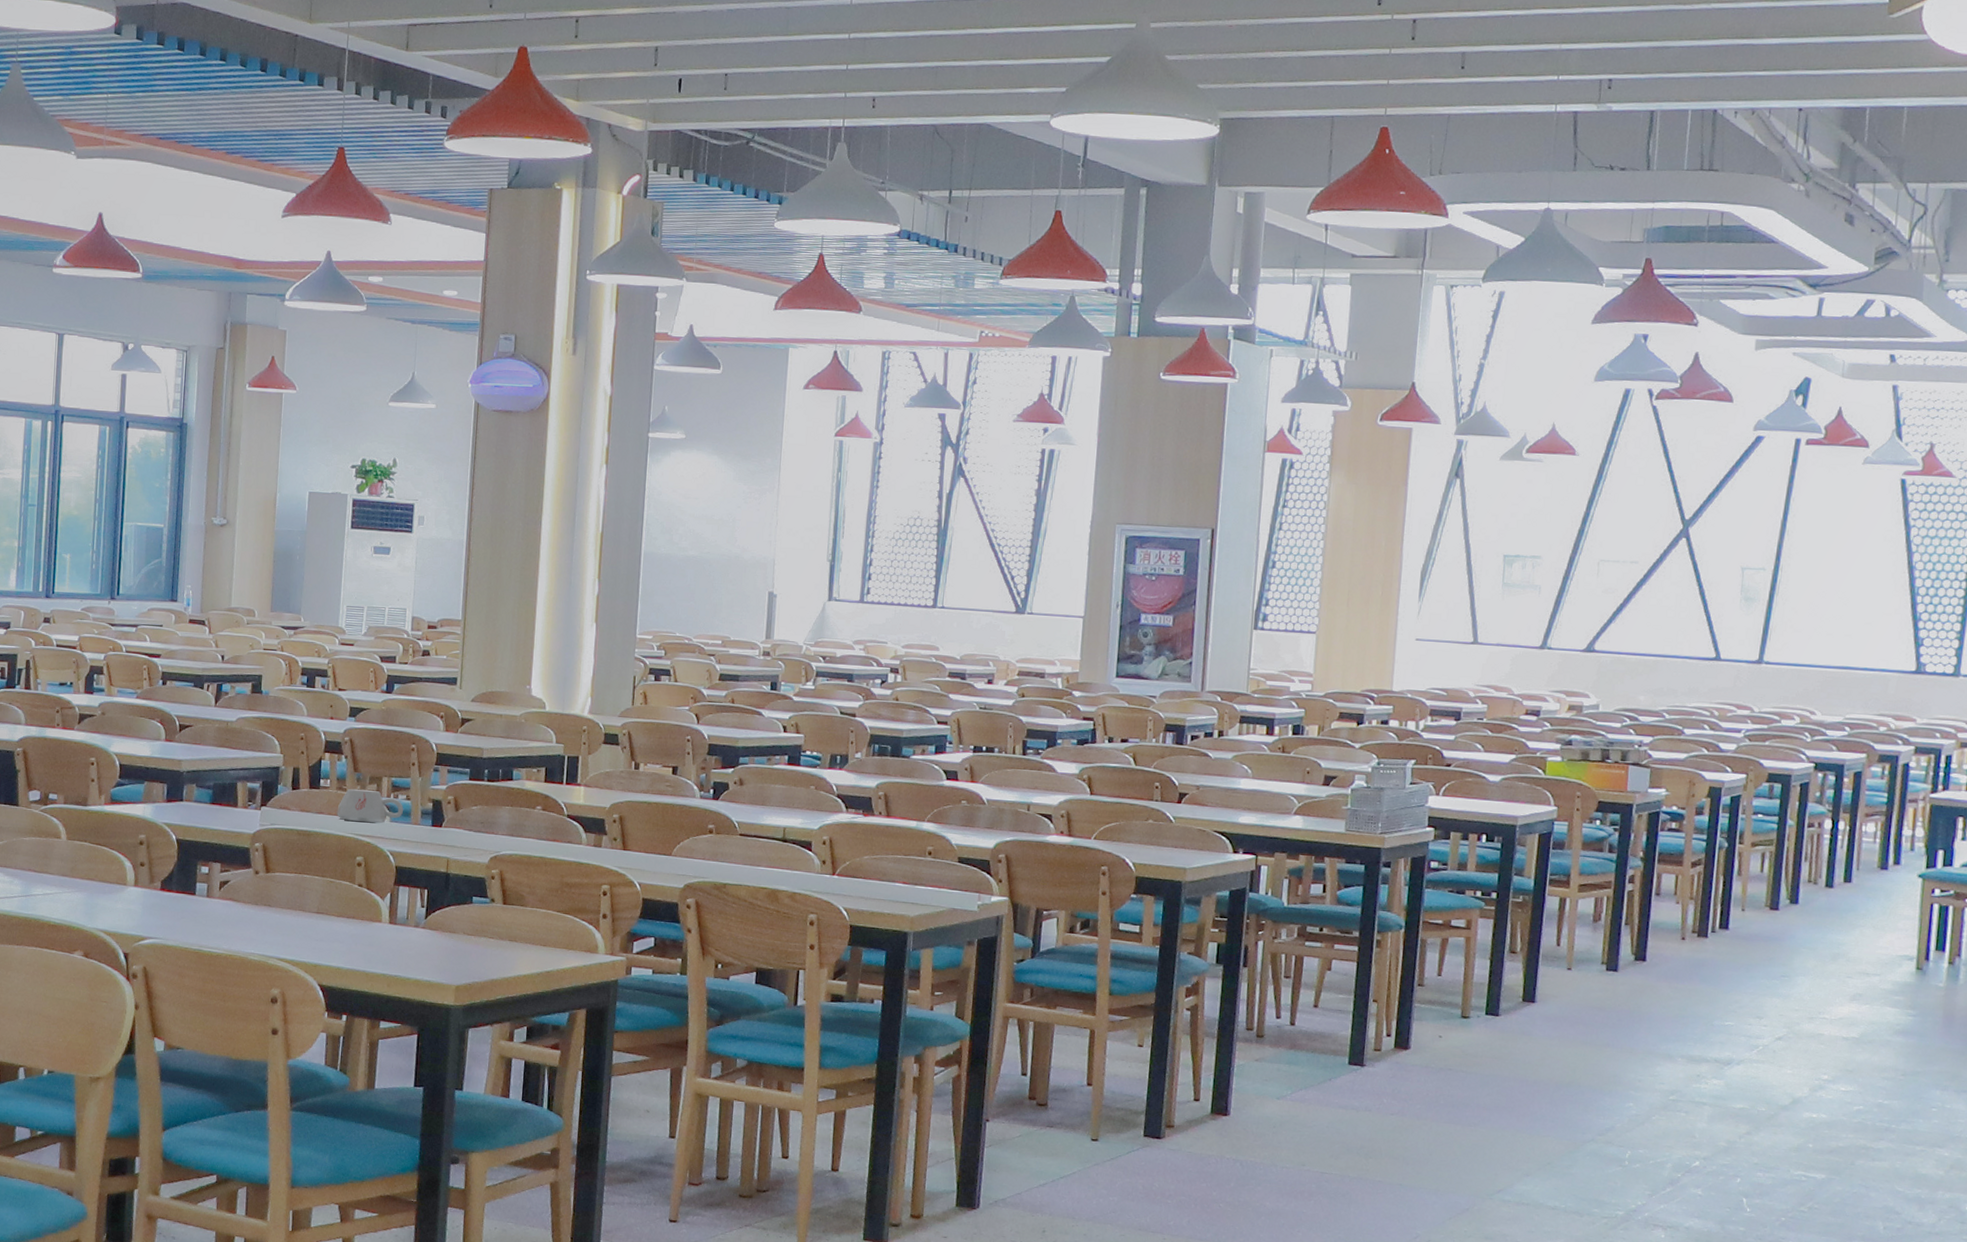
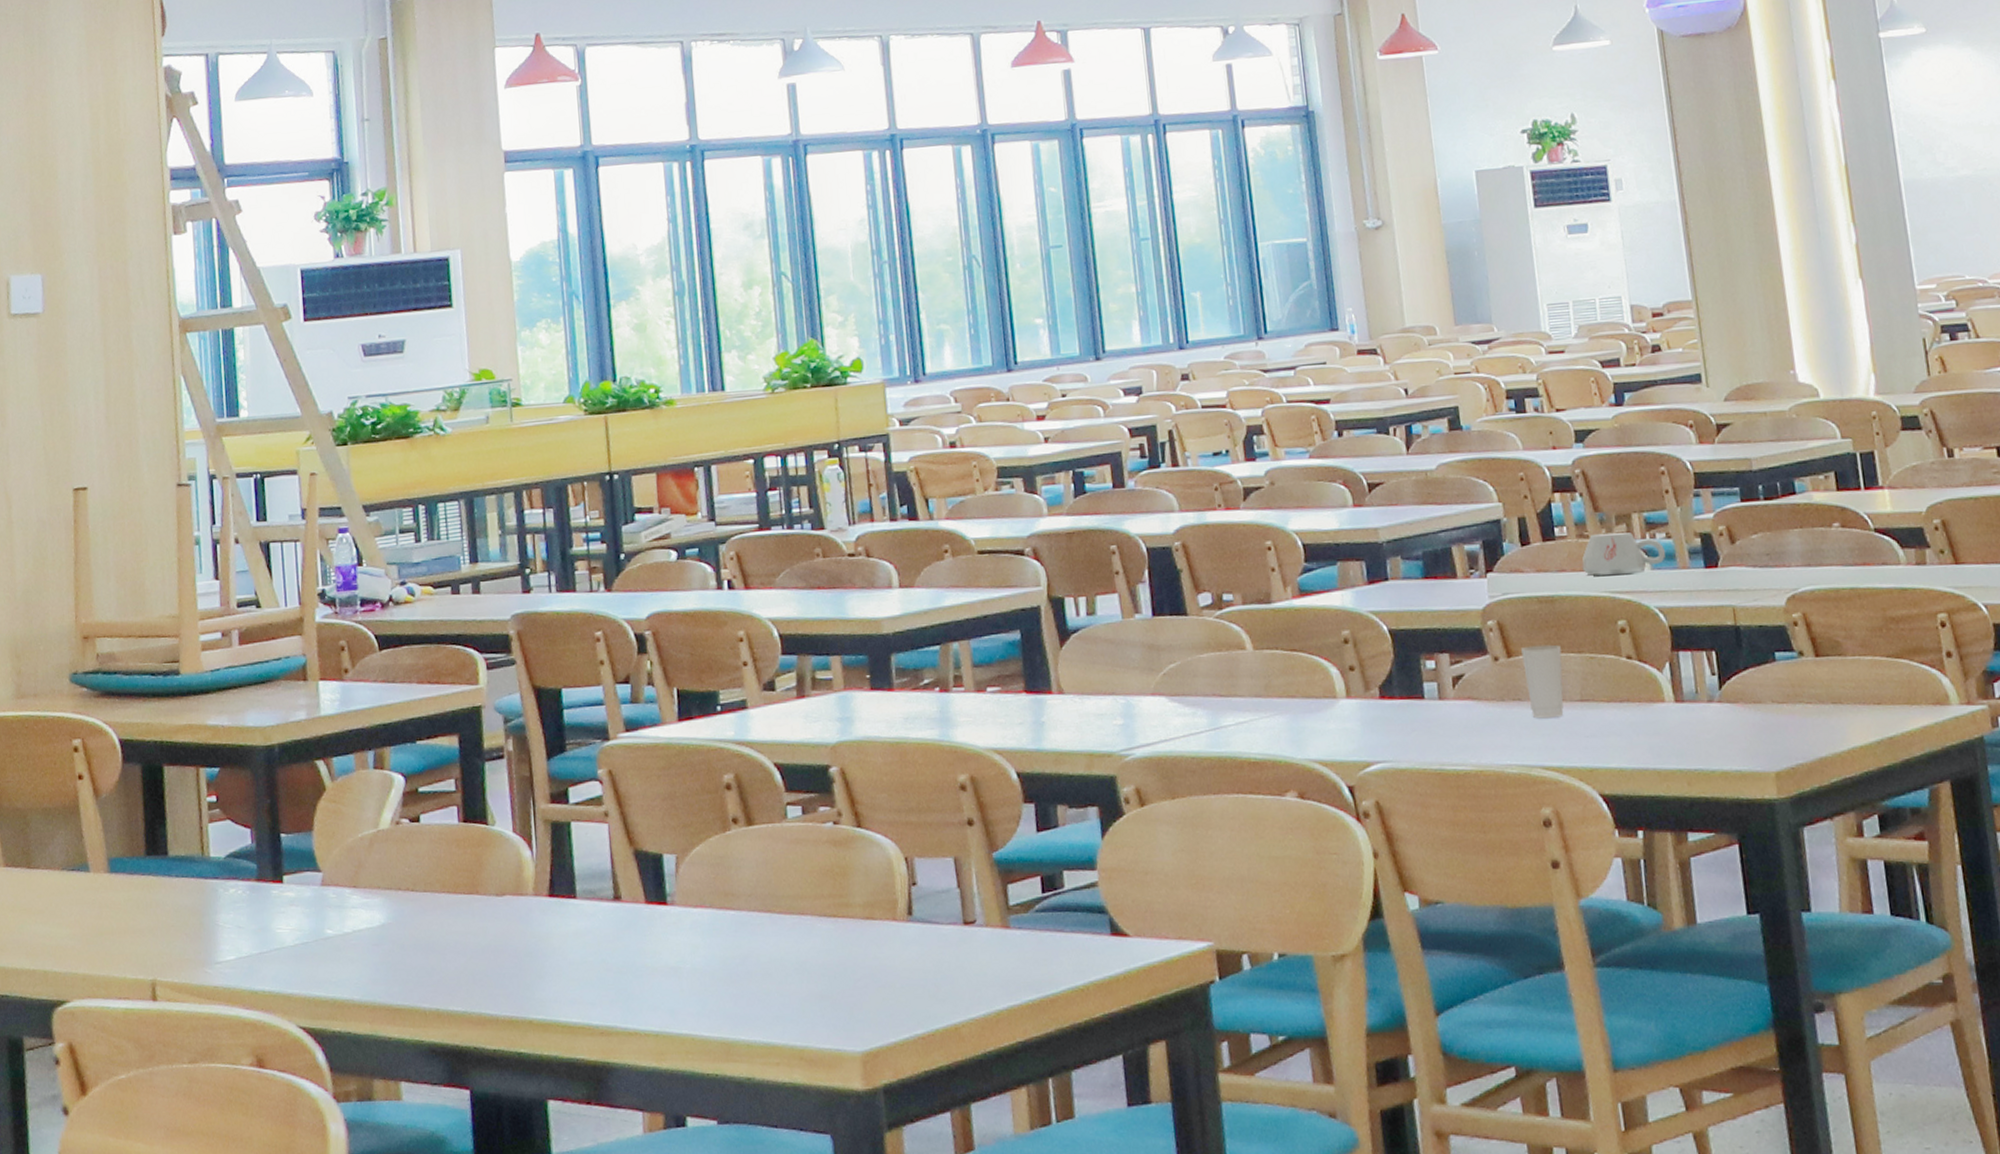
cup: none [277,866,309,923] -> present [1521,644,1564,719]

